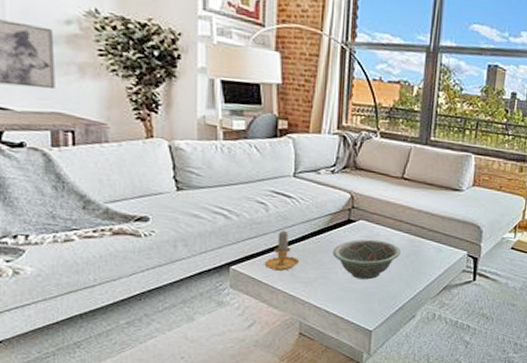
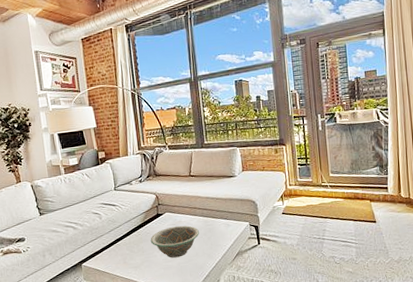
candle: present [264,230,300,271] -> none [104,230,129,262]

